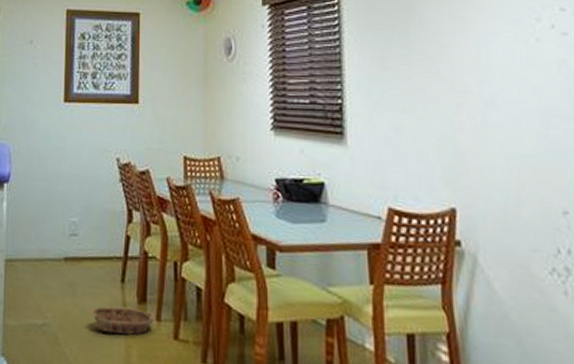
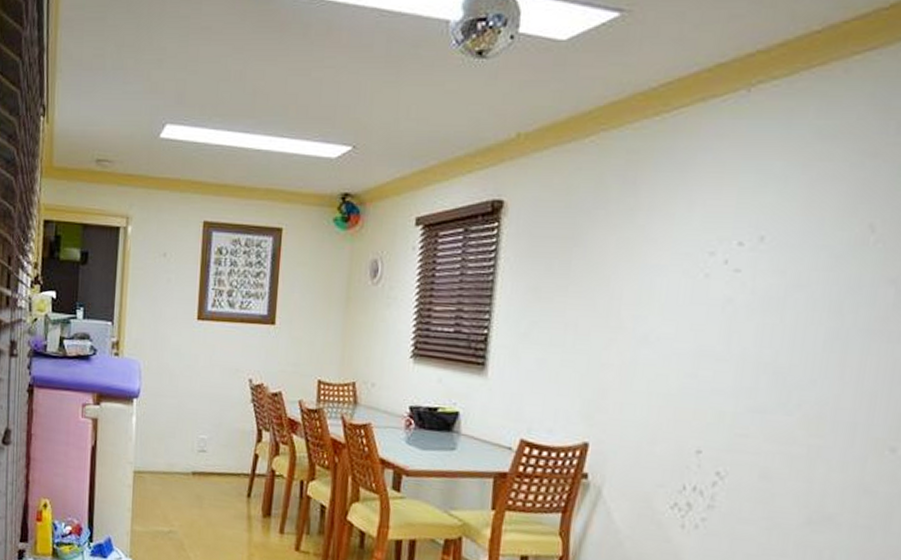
basket: present [92,306,154,335] -> none [217,518,278,545]

